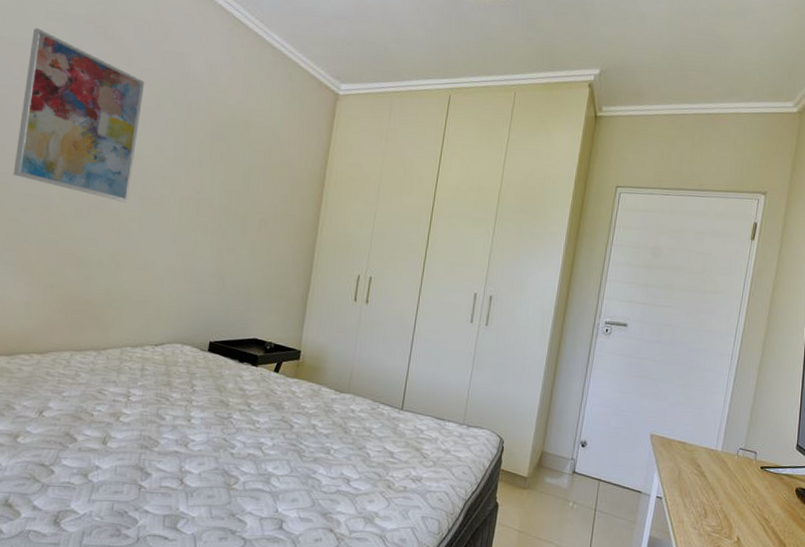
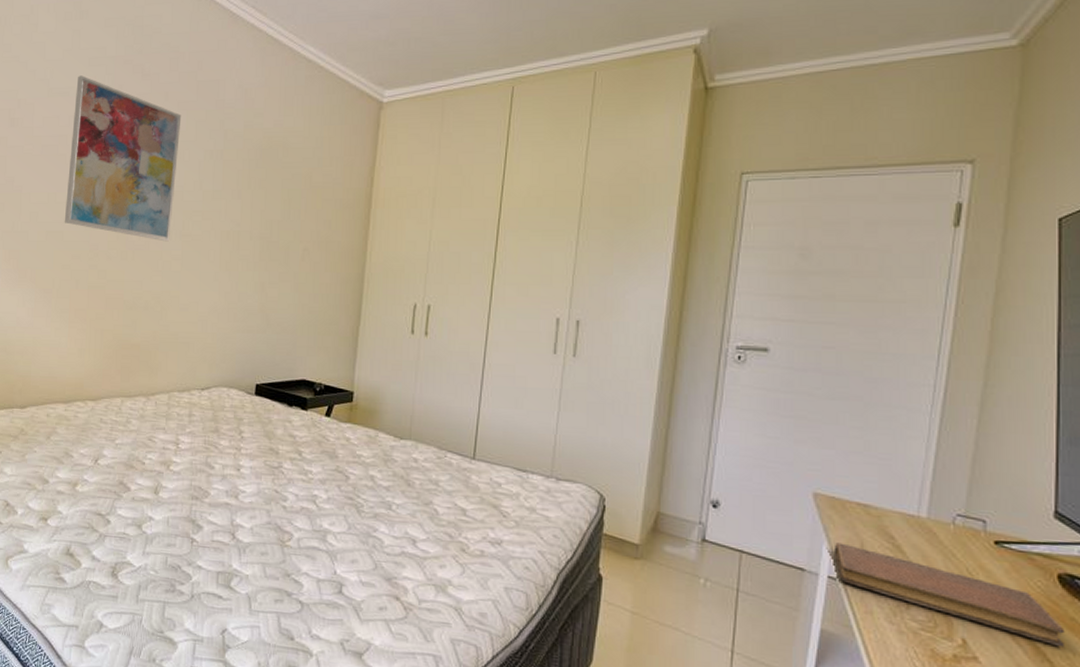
notebook: none [662,471,798,539] -> present [835,542,1066,648]

